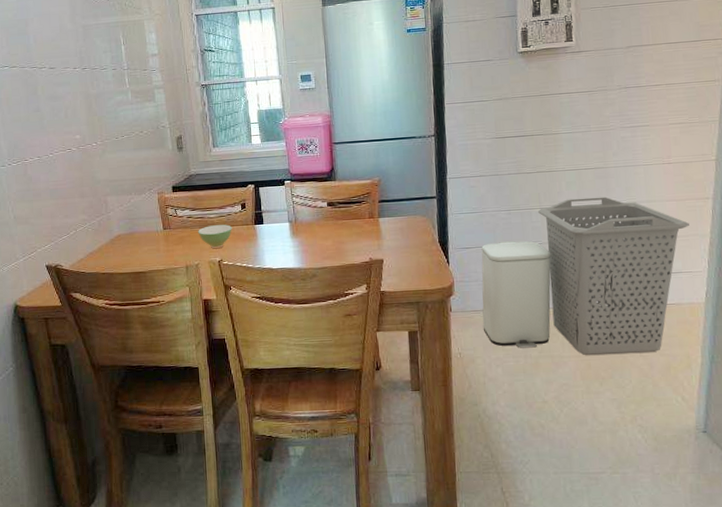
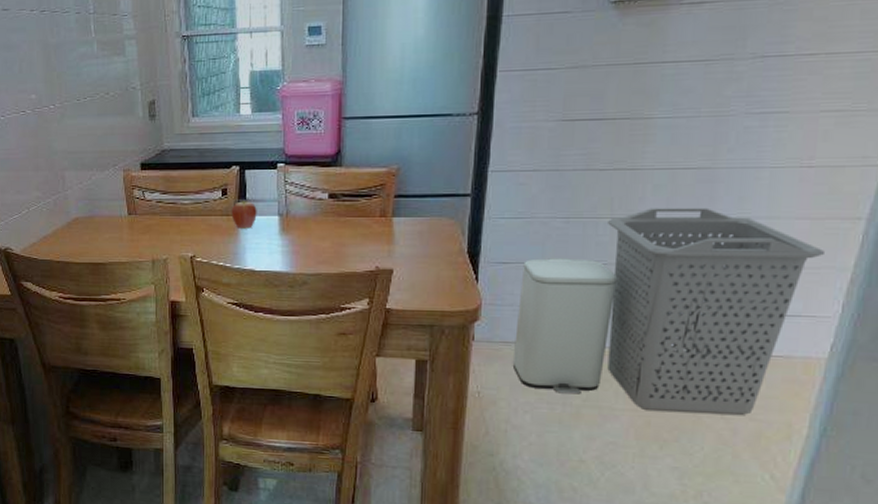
bowl: present [198,224,232,249] -> none [168,214,209,242]
fruit: none [250,211,271,235] -> present [231,199,257,229]

